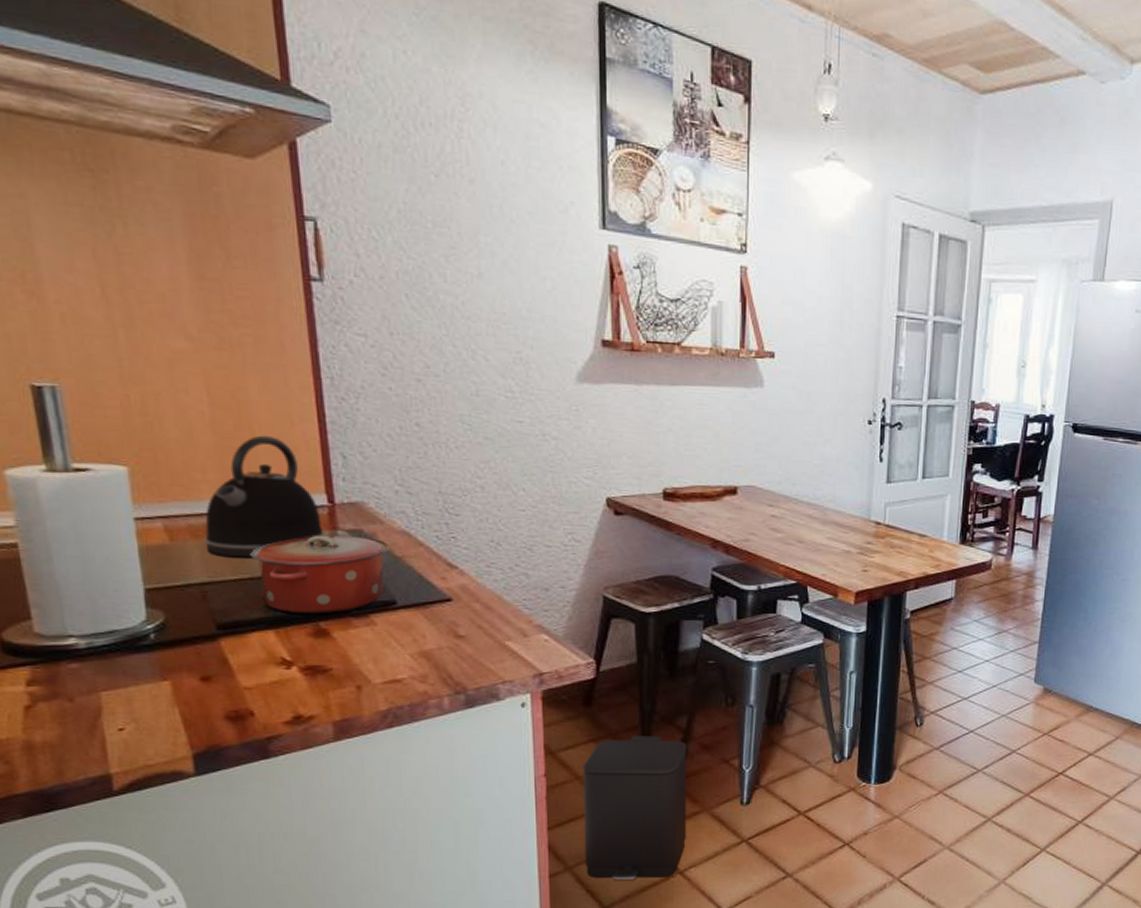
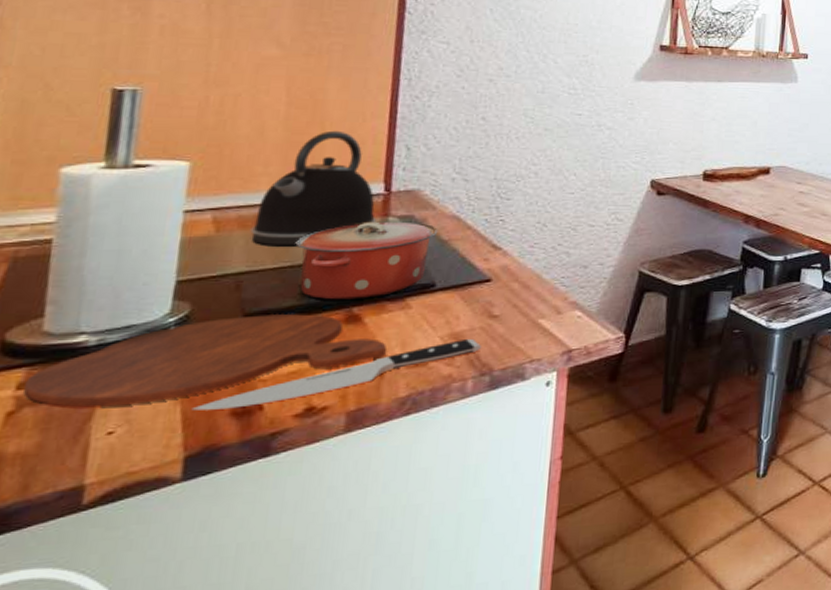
cutting board: none [33,626,359,706] -> present [24,314,387,408]
kitchen knife: none [188,657,453,713] -> present [191,338,482,411]
pedal bin: present [582,736,687,881] -> none [592,409,708,573]

